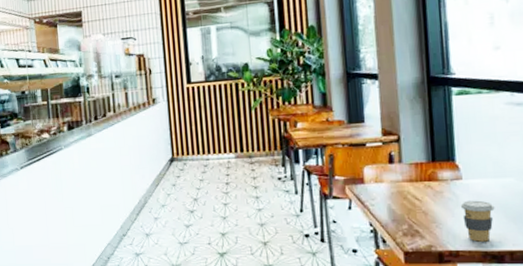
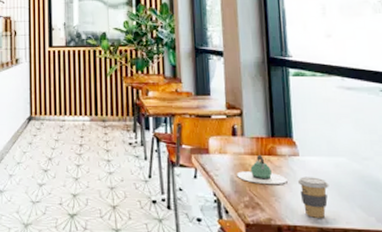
teapot: none [395,180,449,211] -> present [237,154,287,184]

